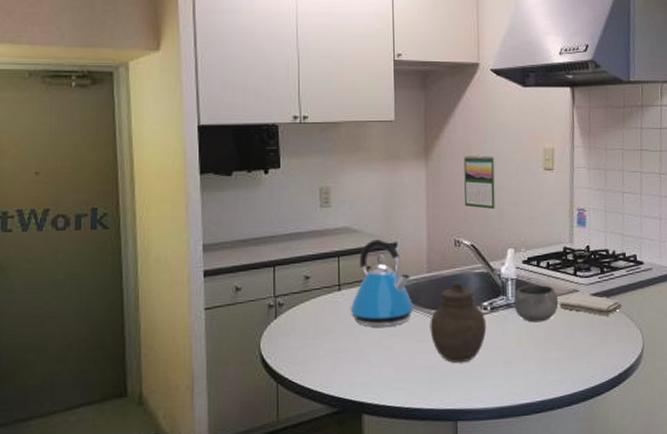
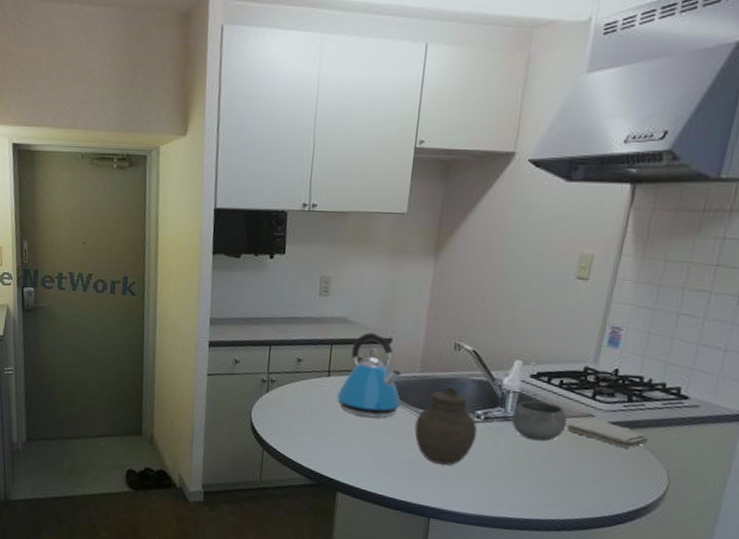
calendar: present [464,154,495,209] -> none [473,255,517,316]

